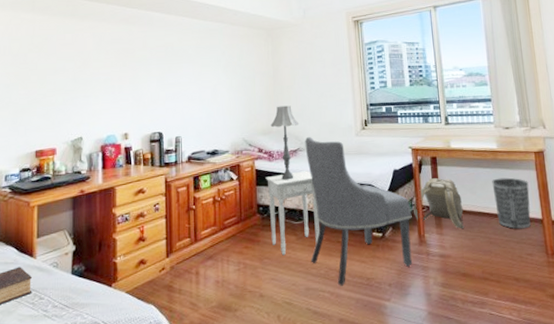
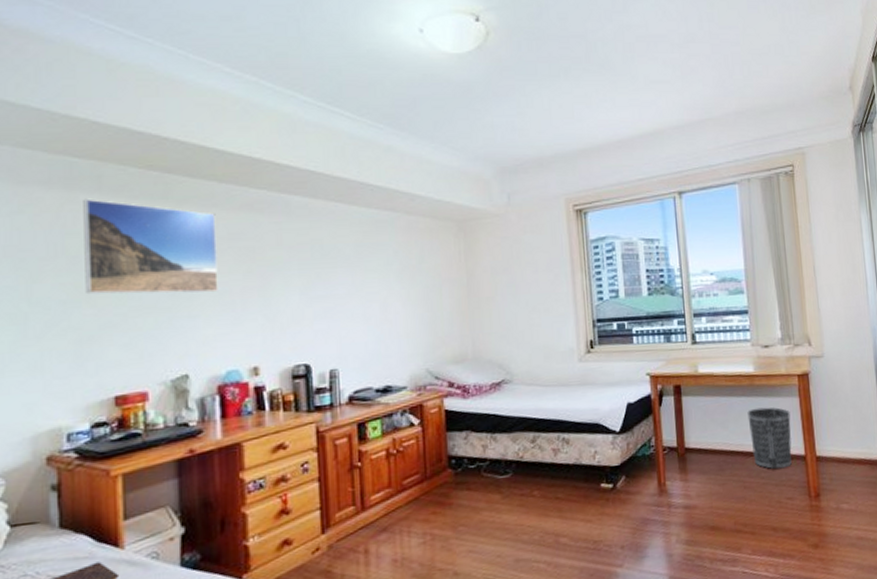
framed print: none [21,16,104,81] -> present [83,198,218,295]
nightstand: present [265,171,320,256] -> none [459,409,532,520]
table lamp: present [270,105,298,180] -> none [464,323,503,423]
chair: present [305,136,412,286] -> none [511,364,650,554]
backpack: present [413,177,465,228] -> none [651,410,714,472]

